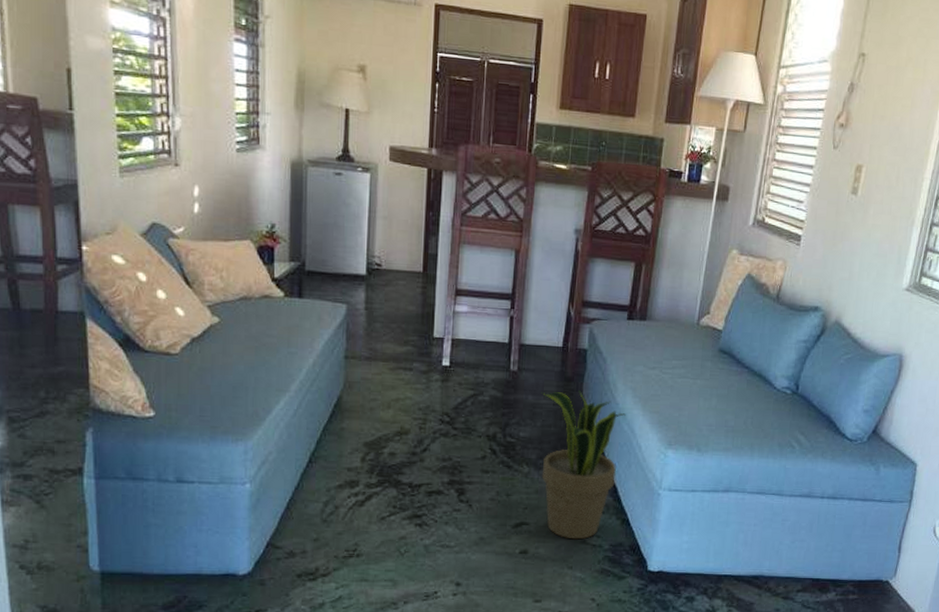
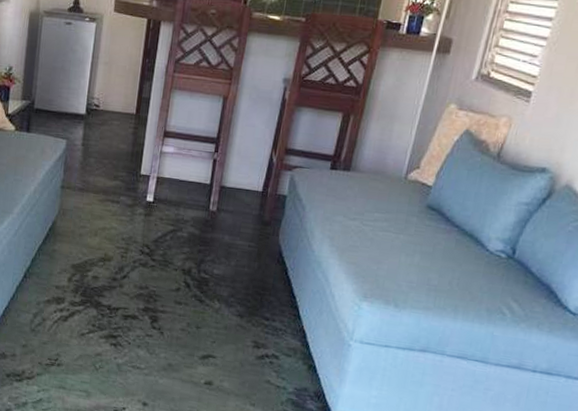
potted plant: present [541,389,626,540] -> none [231,233,321,379]

